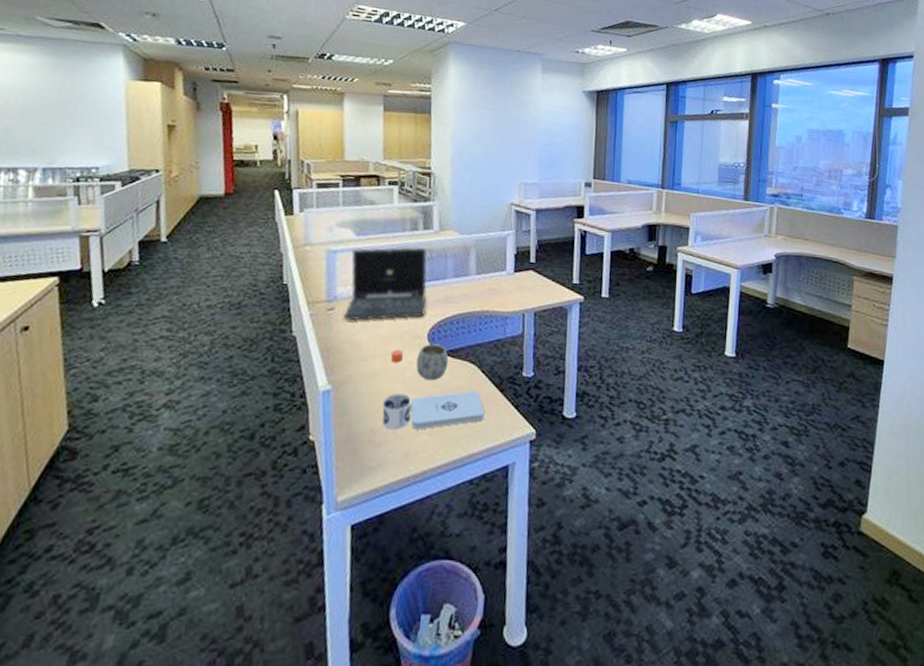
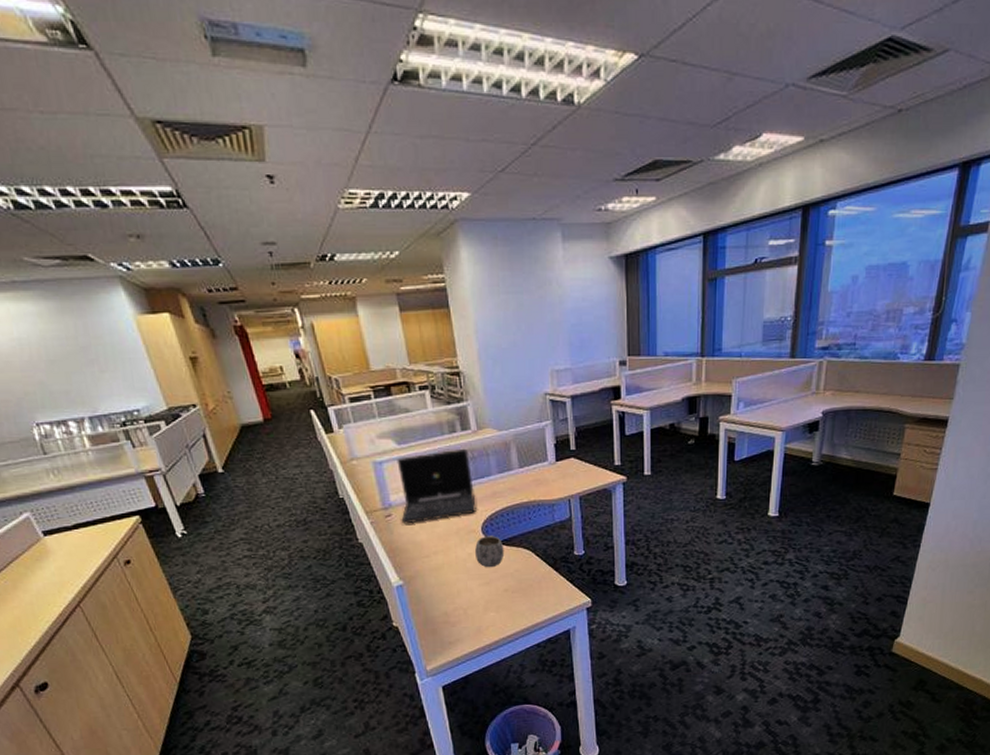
water bottle: present [382,349,412,430] -> none [450,544,478,611]
notepad: present [410,390,486,430] -> none [476,571,544,609]

